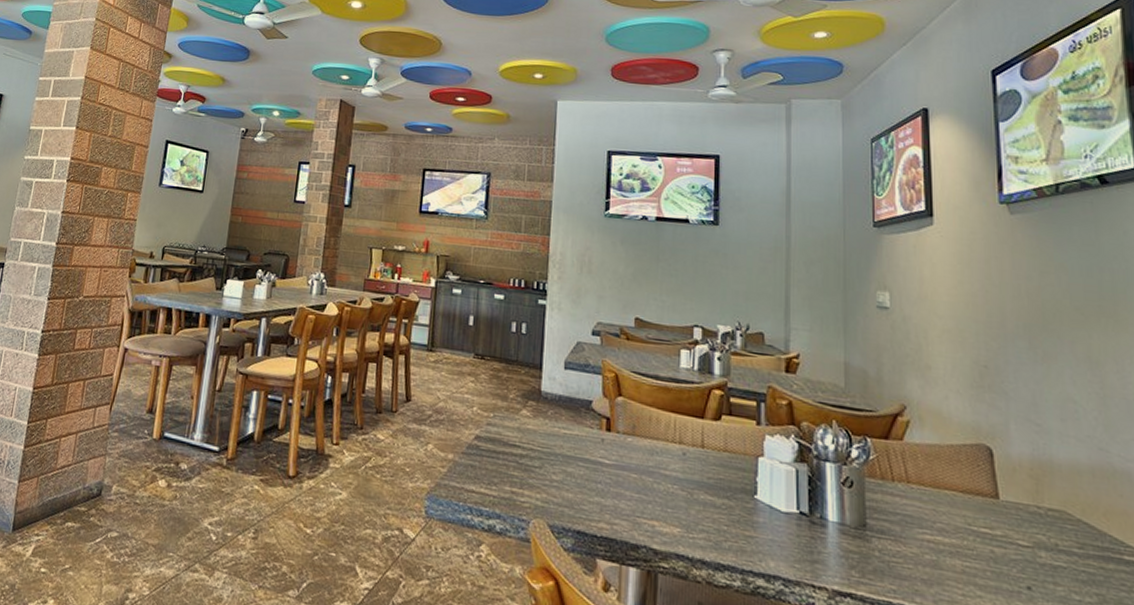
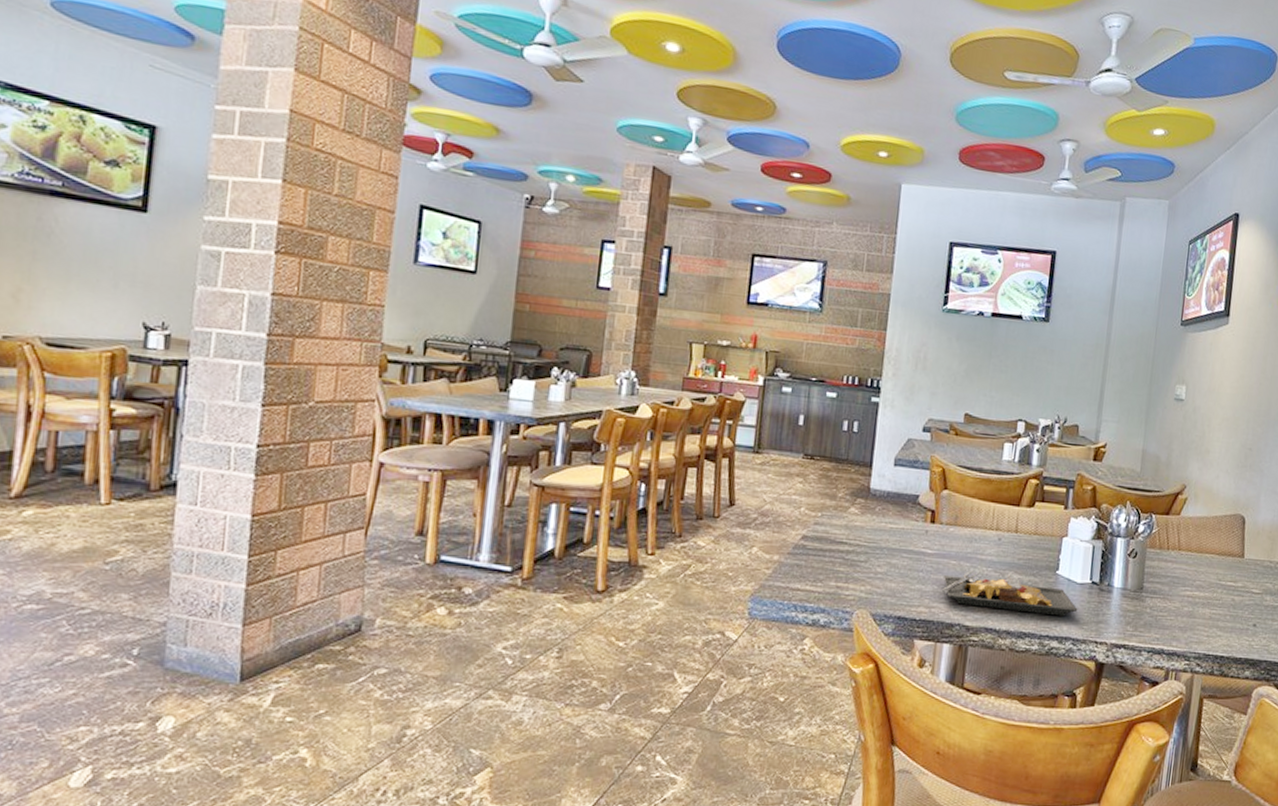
plate: none [624,486,786,550] -> present [942,570,1078,617]

